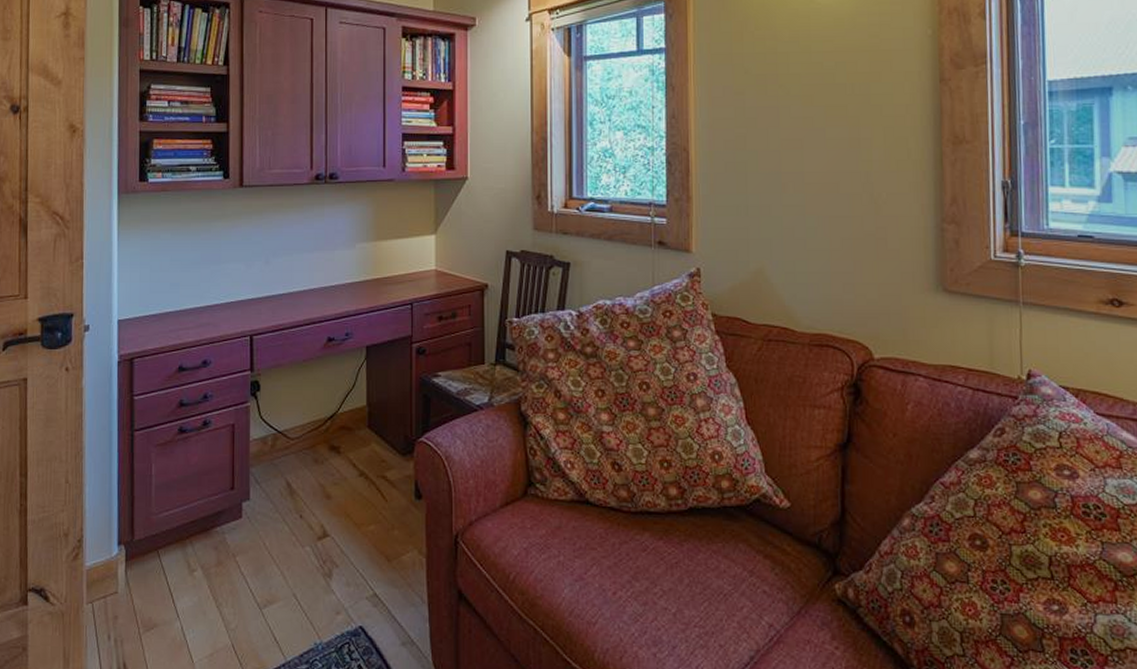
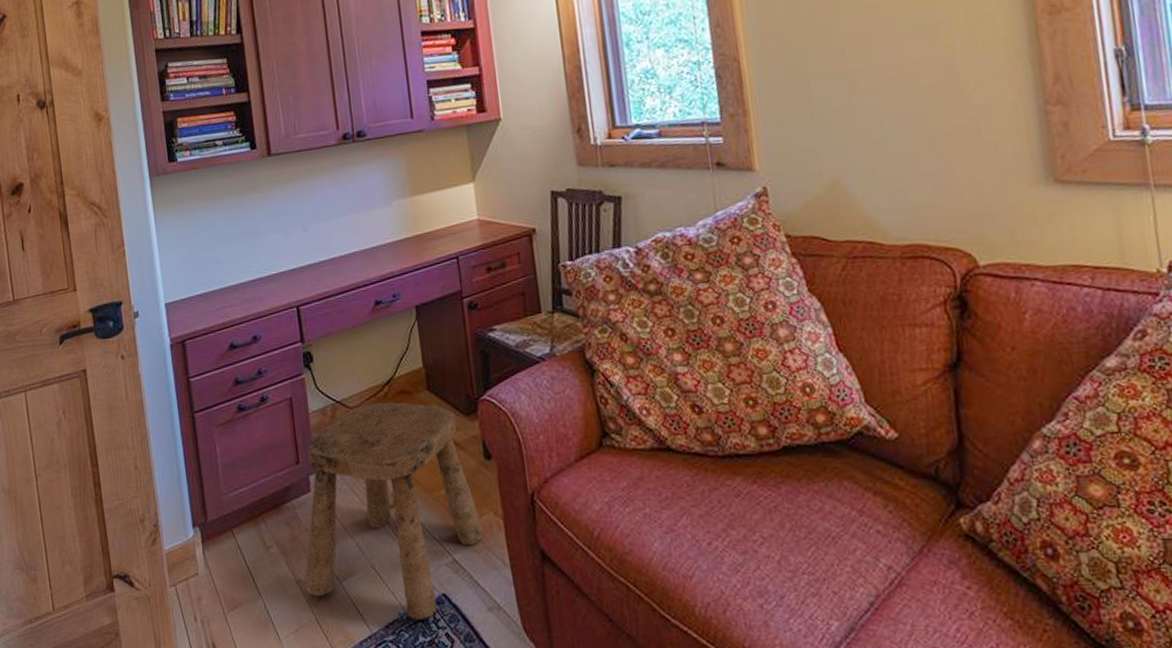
stool: none [226,435,407,650] -> present [305,402,484,619]

